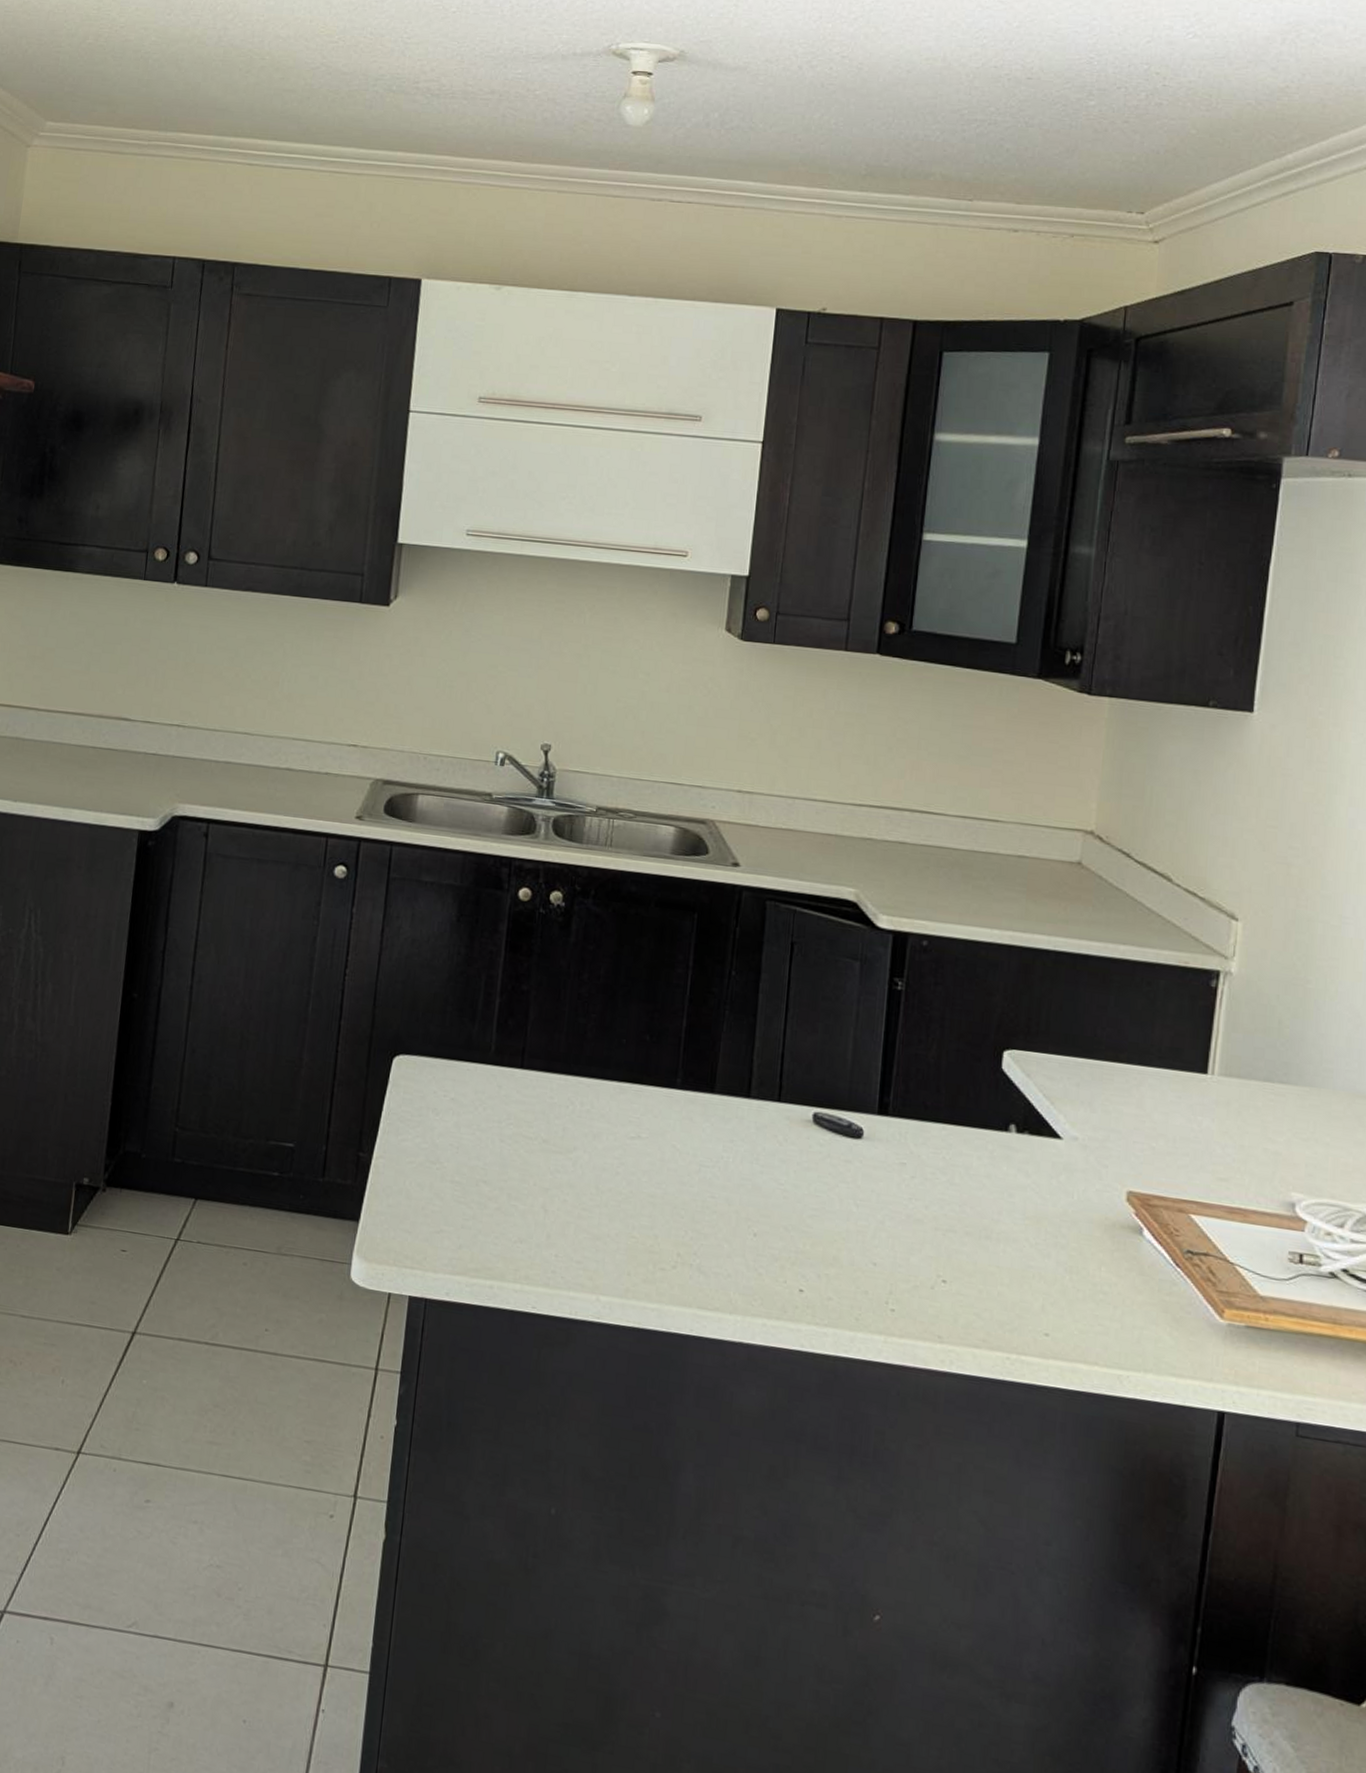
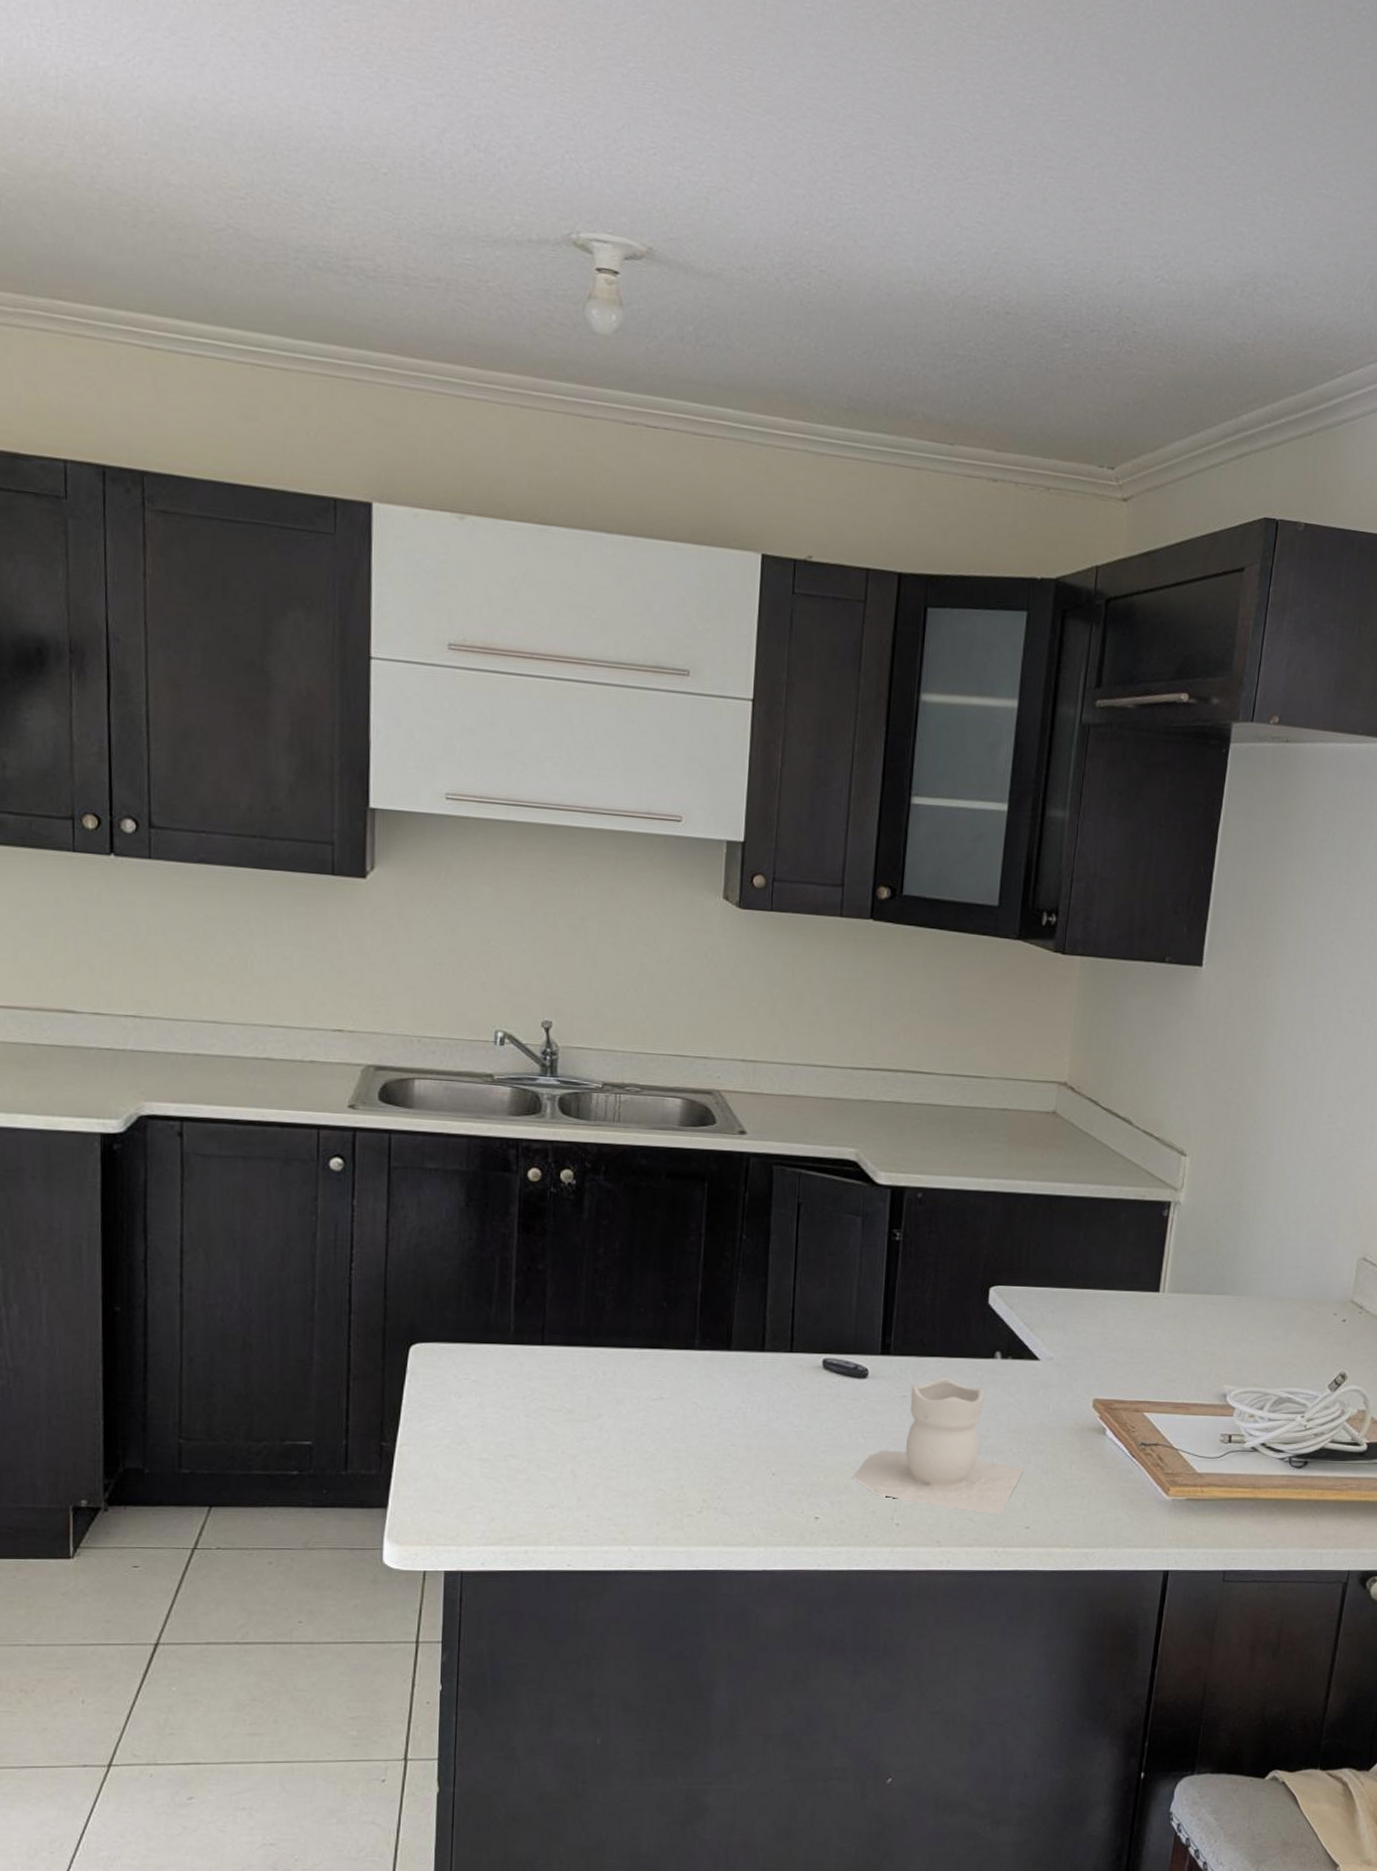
vase: none [843,1146,1043,1316] -> present [853,1377,1024,1515]

